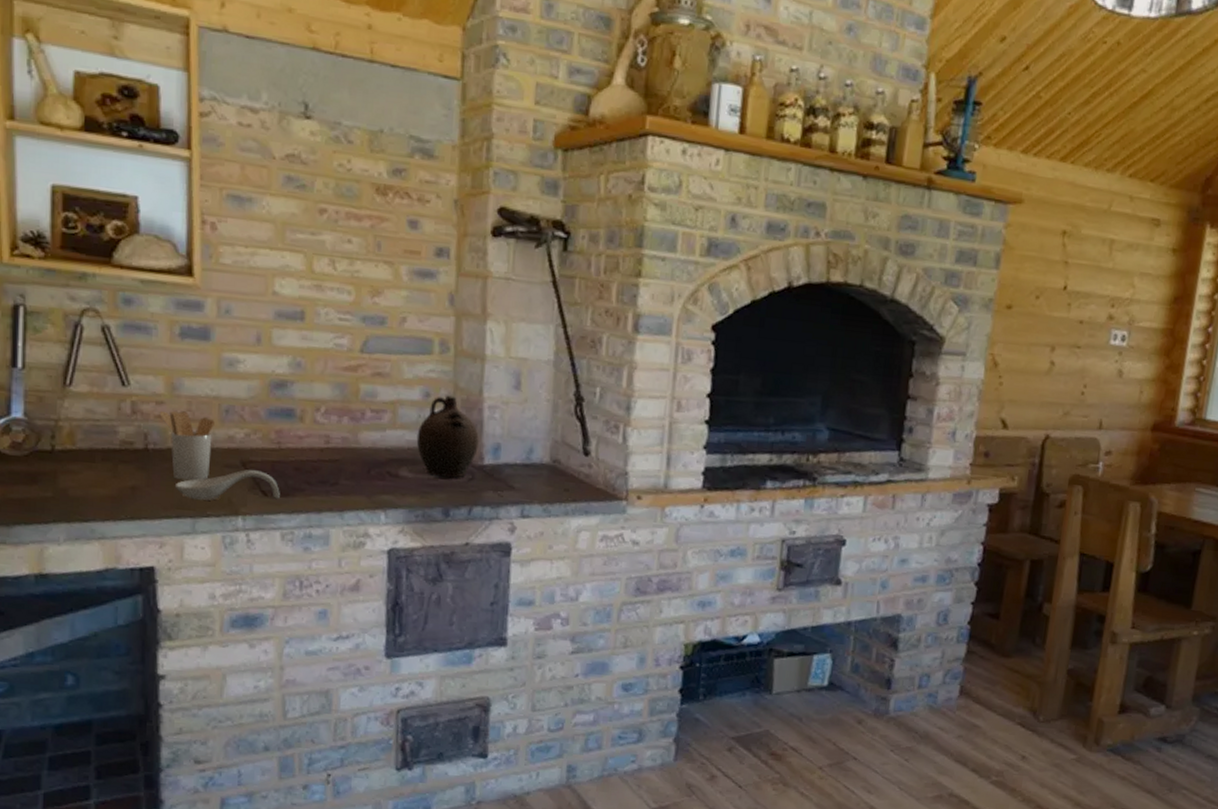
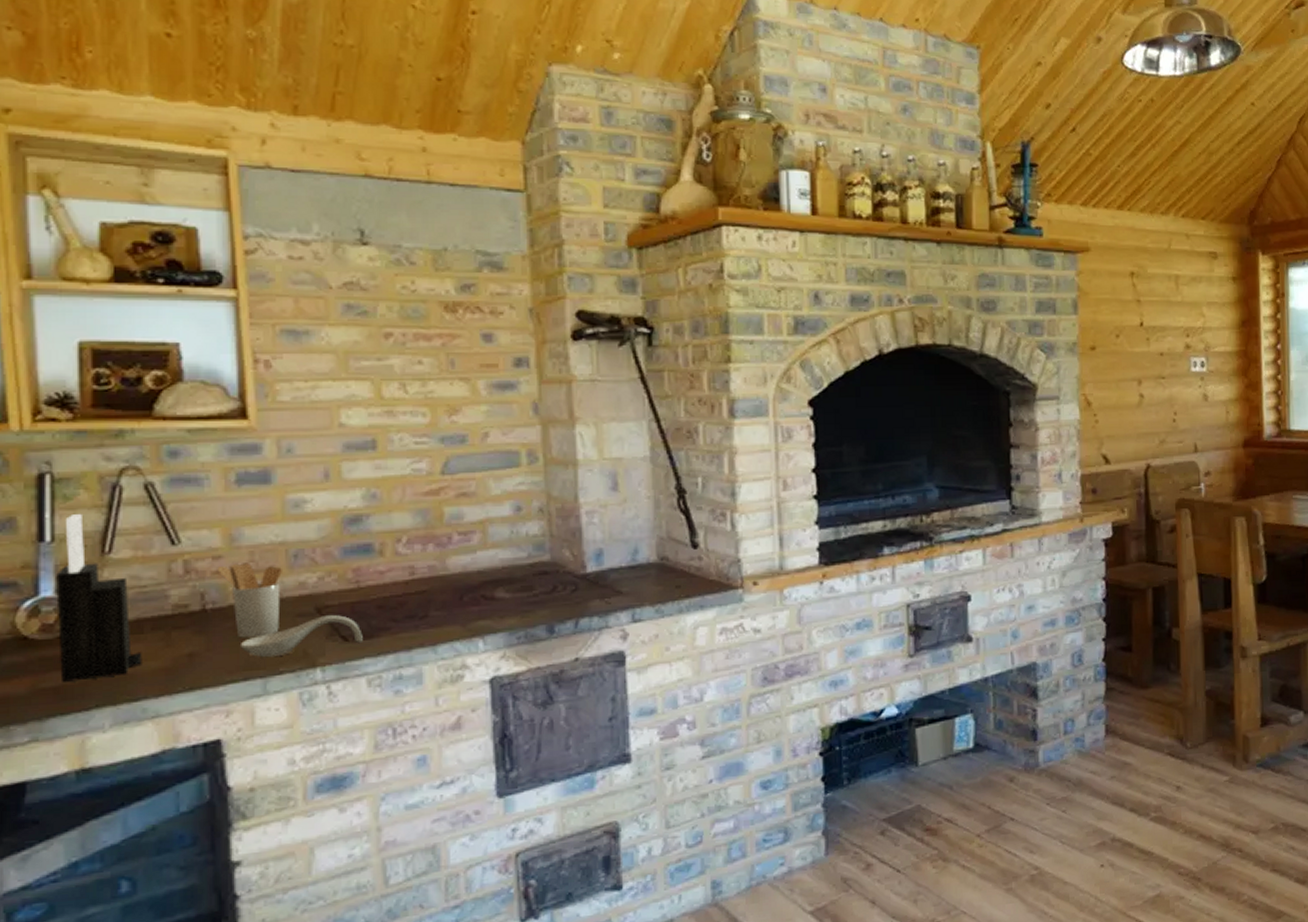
knife block: none [24,346,93,497] -> present [56,514,142,684]
ceramic jug: present [416,395,479,478] -> none [511,506,579,593]

